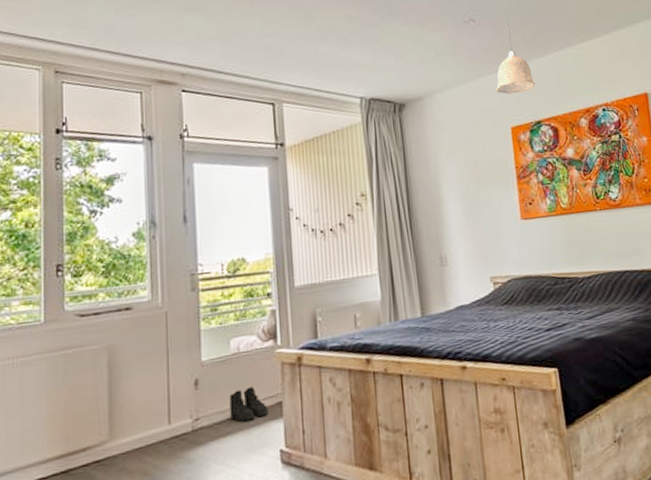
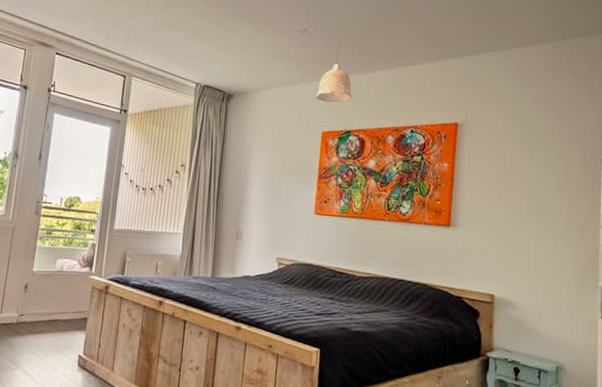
boots: present [229,386,268,422] -> none [46,300,76,326]

